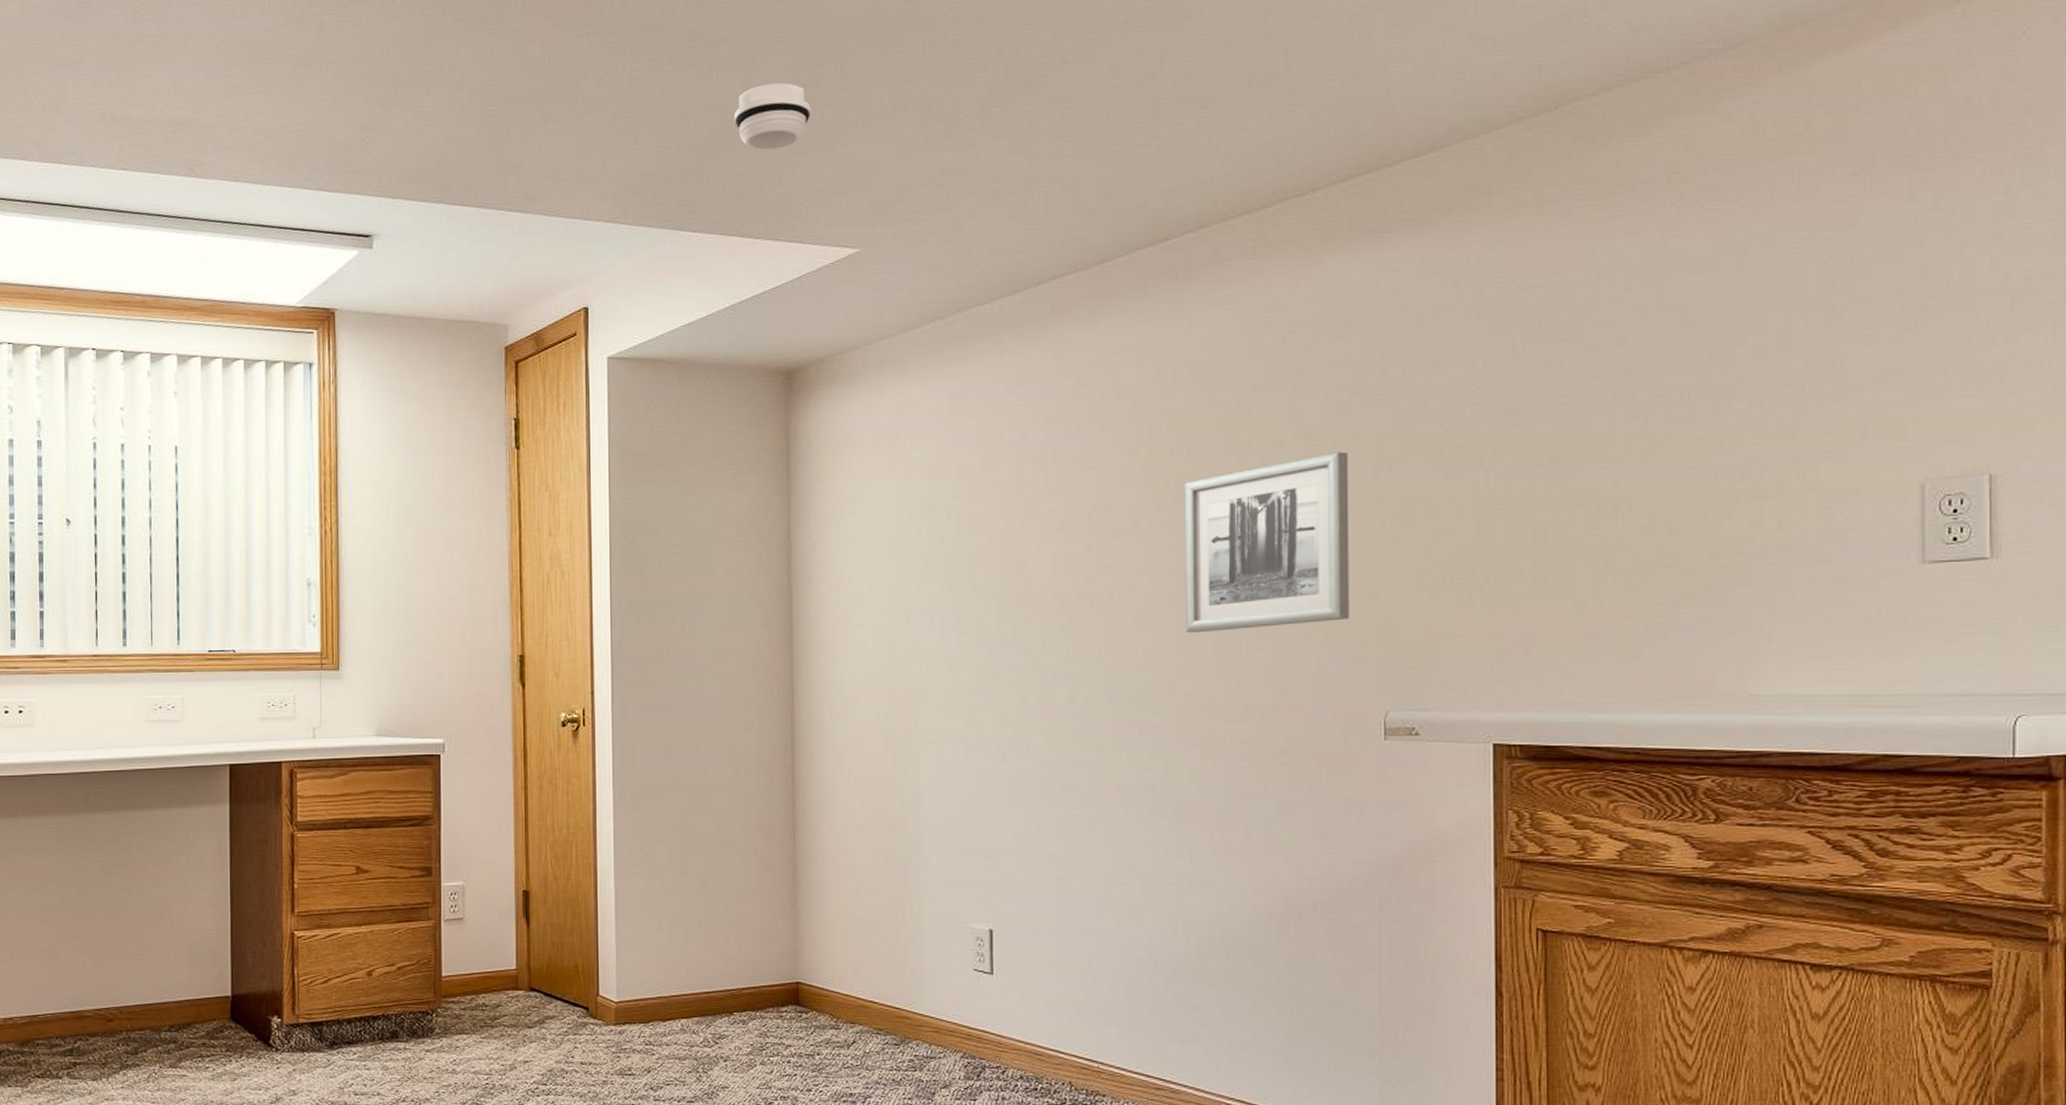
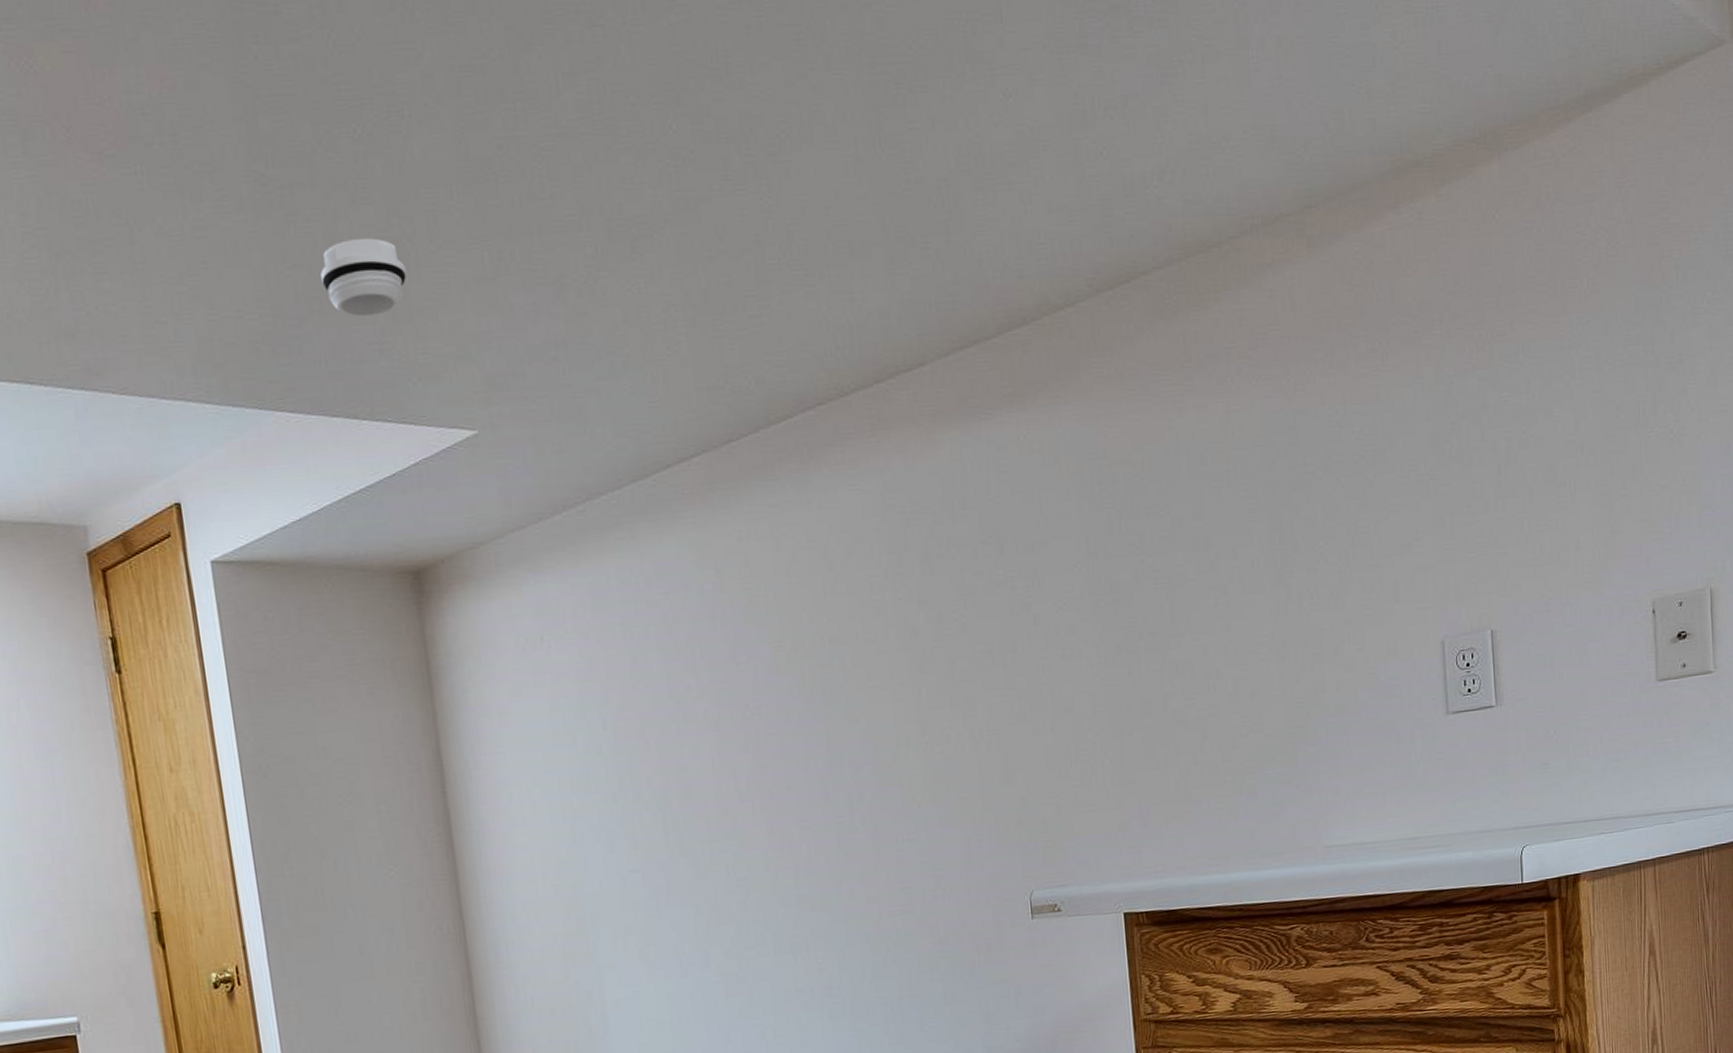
wall art: present [1184,451,1350,634] -> none [829,634,992,829]

